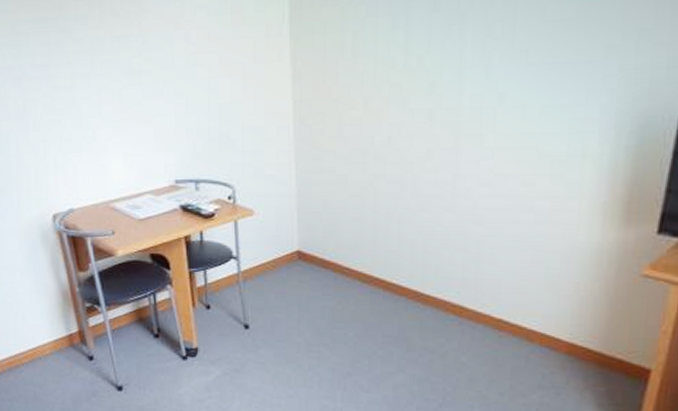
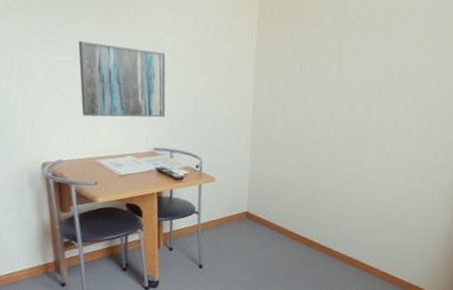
wall art: none [75,55,184,152] -> present [78,41,166,118]

